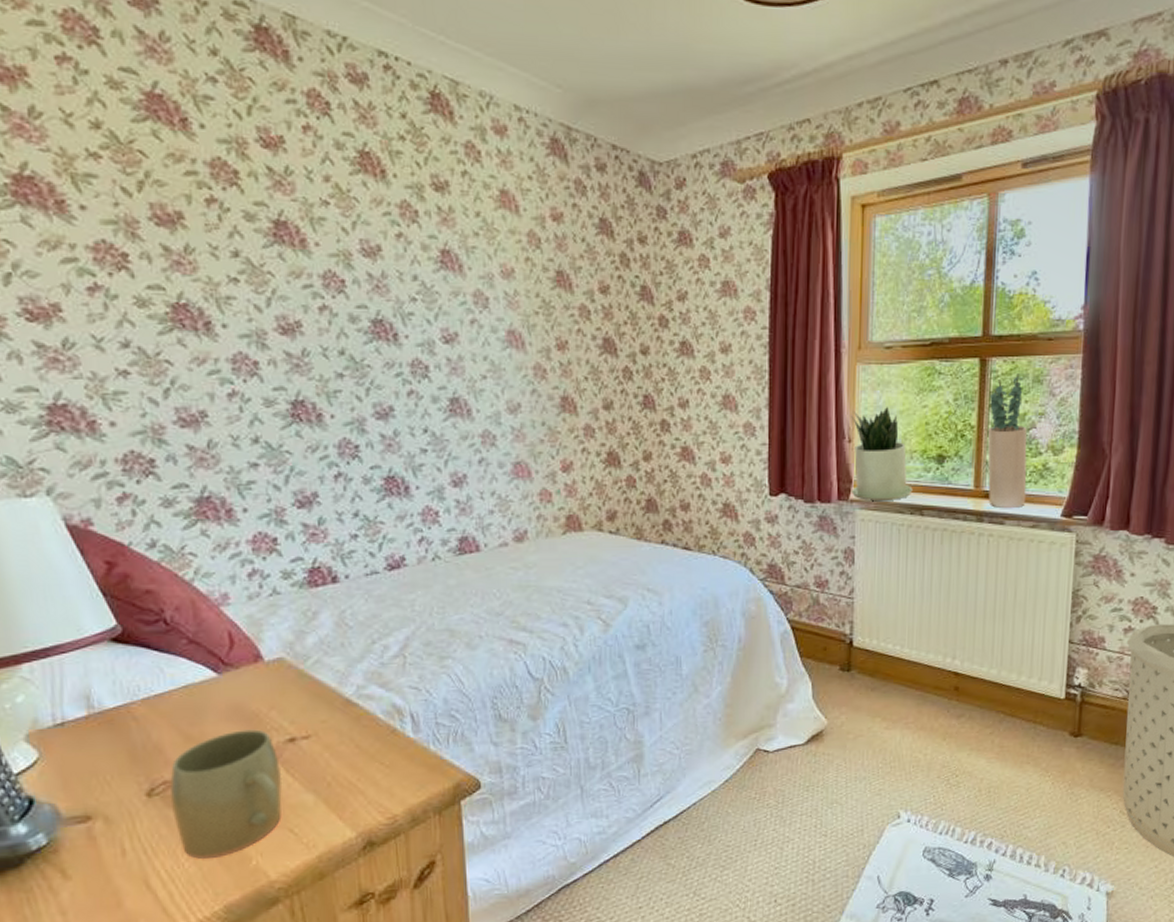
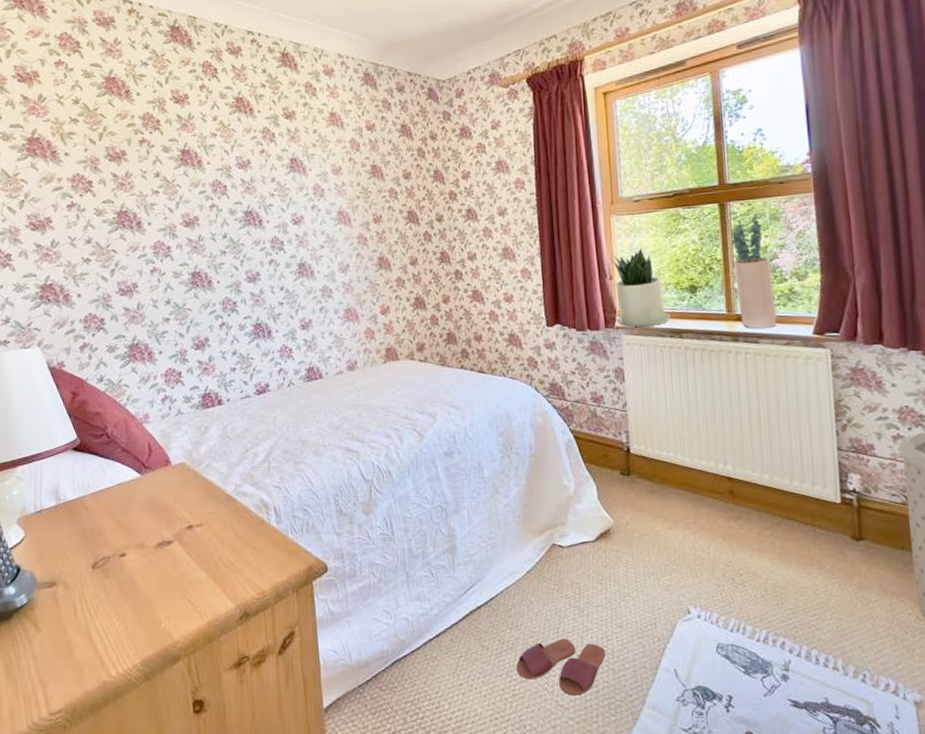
mug: present [169,729,283,859] -> none [107,518,183,620]
slippers: none [706,851,806,911] -> present [516,638,606,696]

